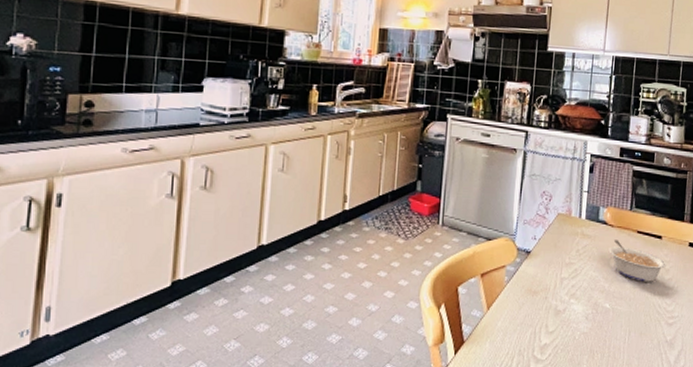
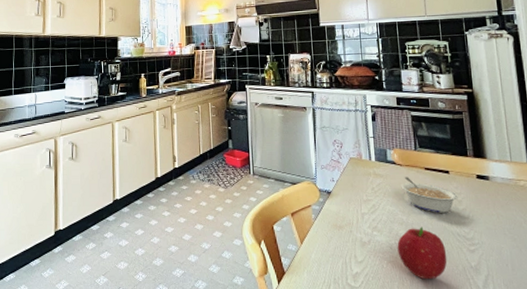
fruit: none [593,296,644,354] -> present [397,227,447,280]

